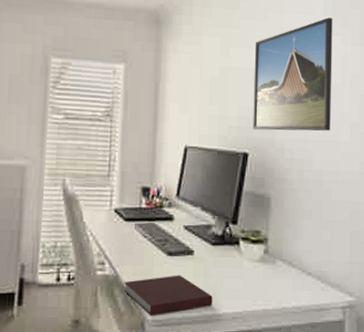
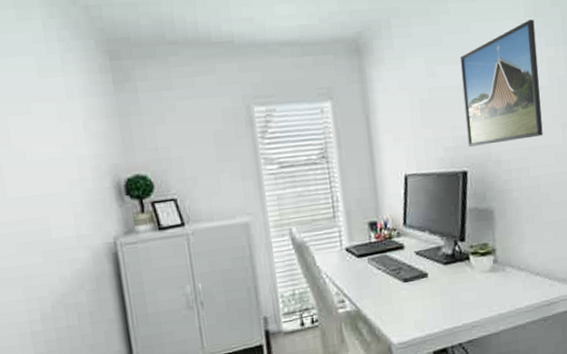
notebook: present [124,275,213,317] -> none [366,298,452,341]

